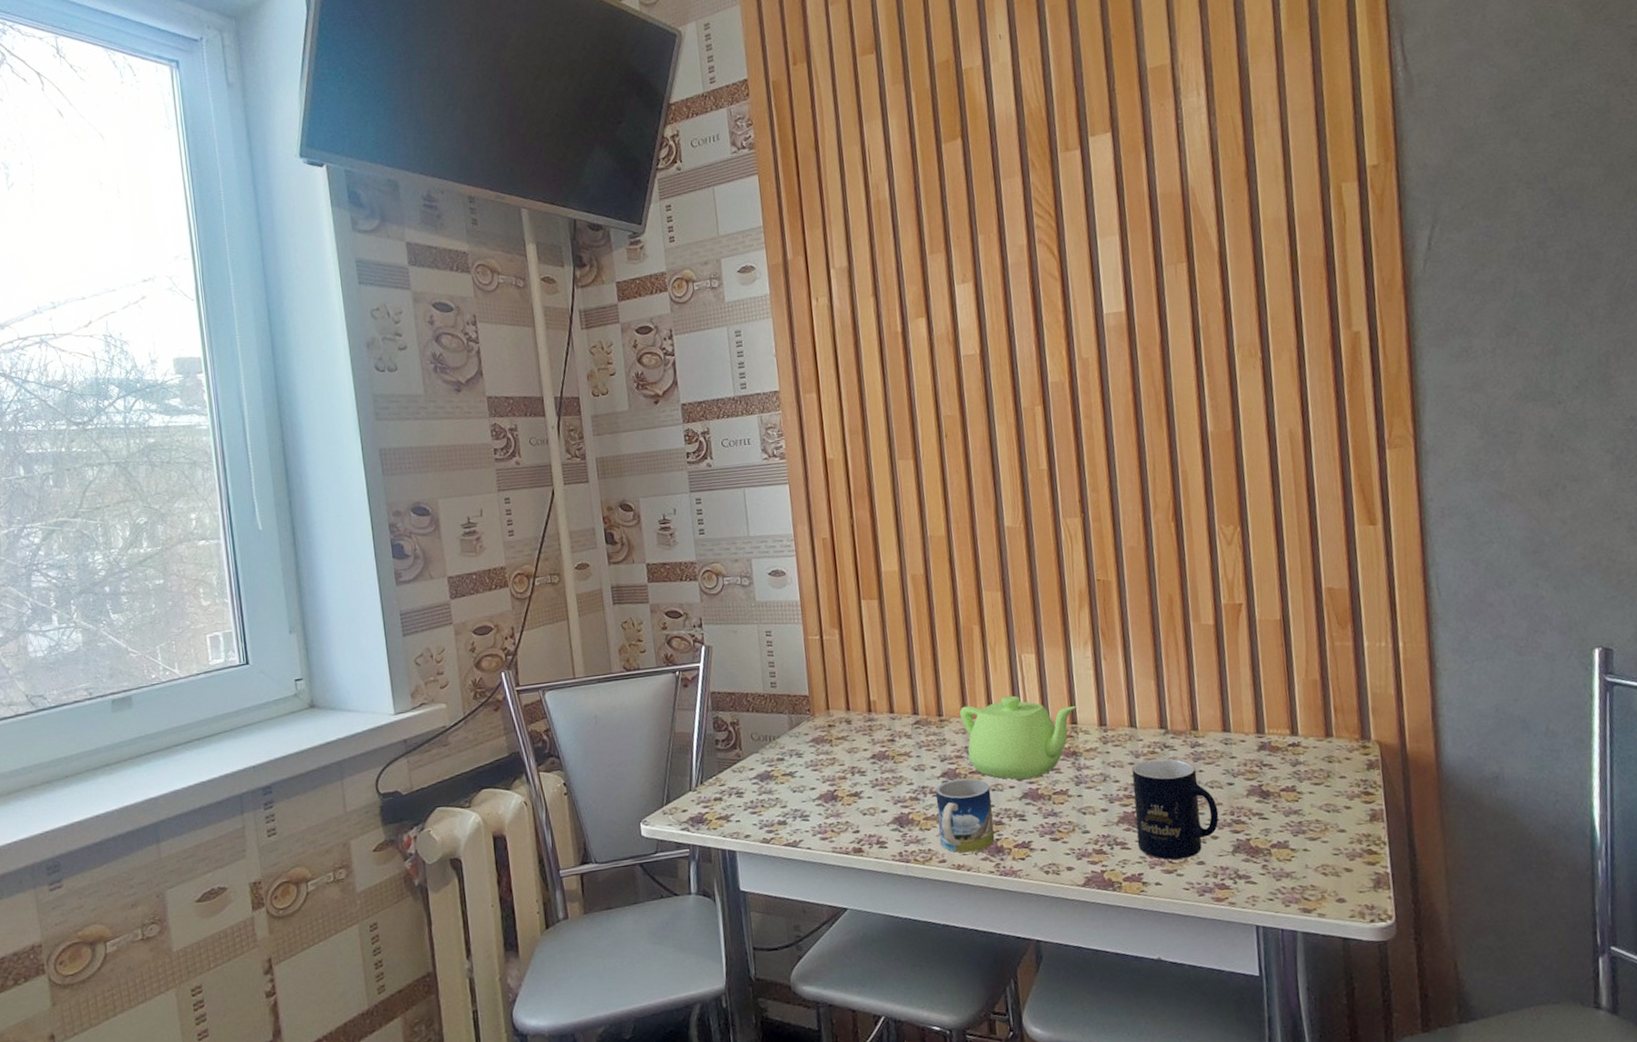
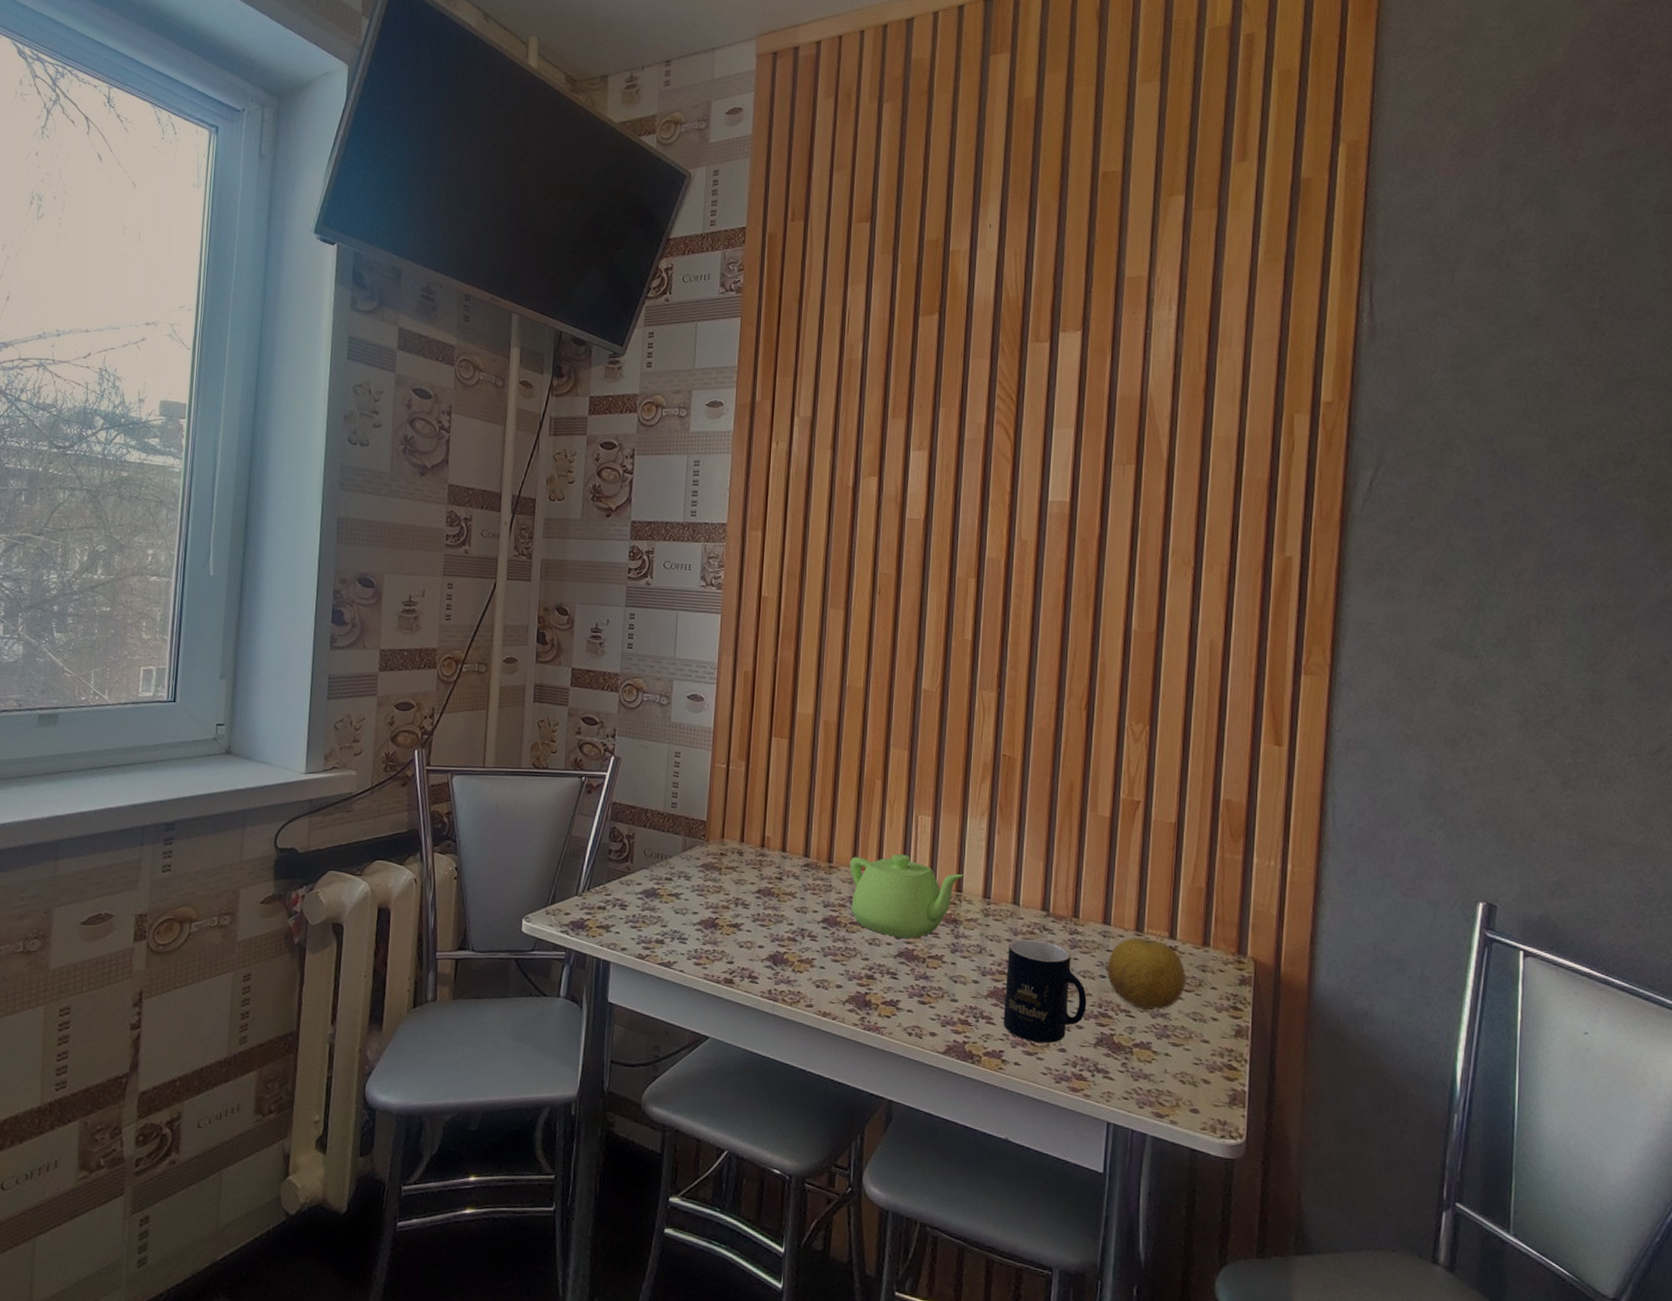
mug: present [935,778,995,853] -> none [810,927,868,1002]
fruit: none [1233,738,1314,810] -> present [1107,937,1186,1011]

